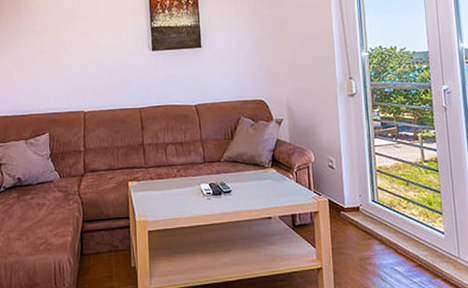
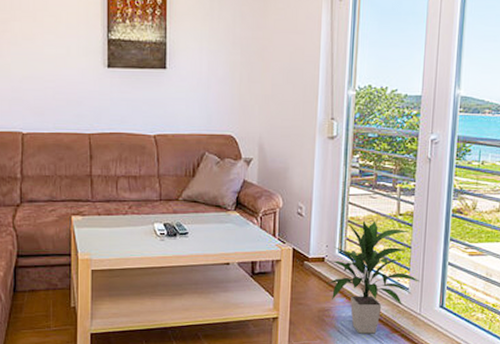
indoor plant: none [364,168,455,281] -> present [327,220,421,334]

